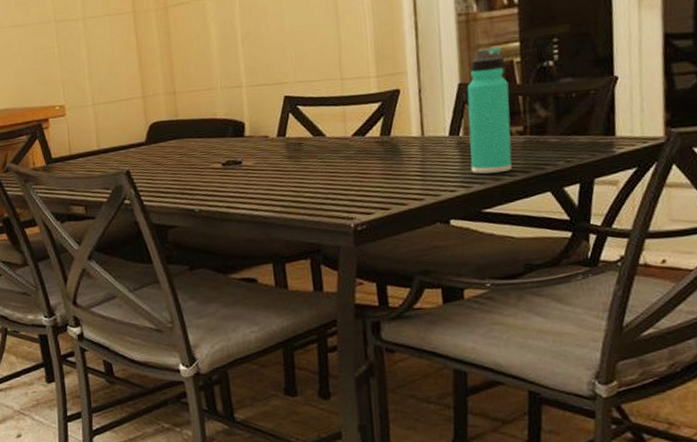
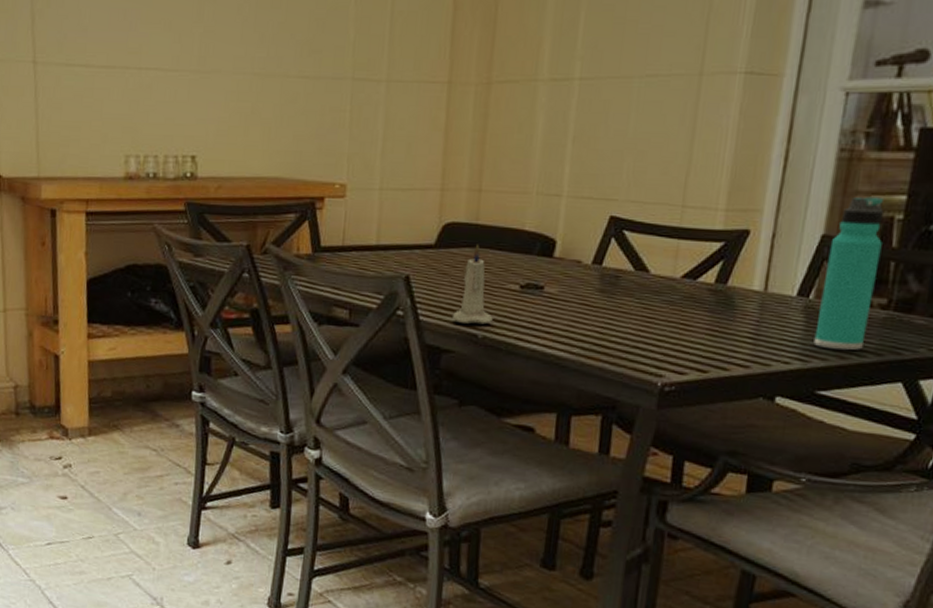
candle: none [170,136,205,202] -> present [451,244,493,325]

